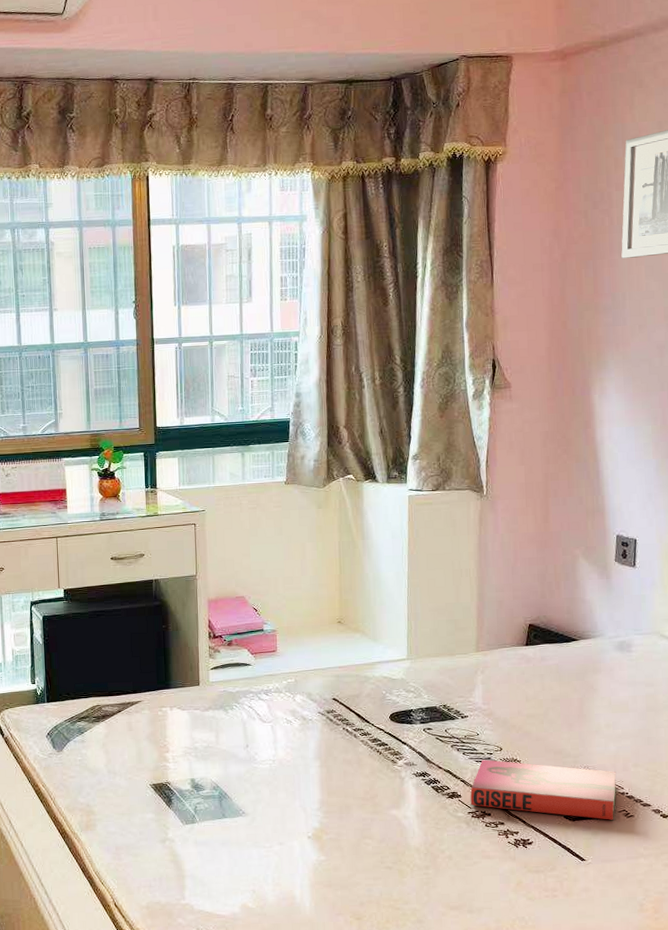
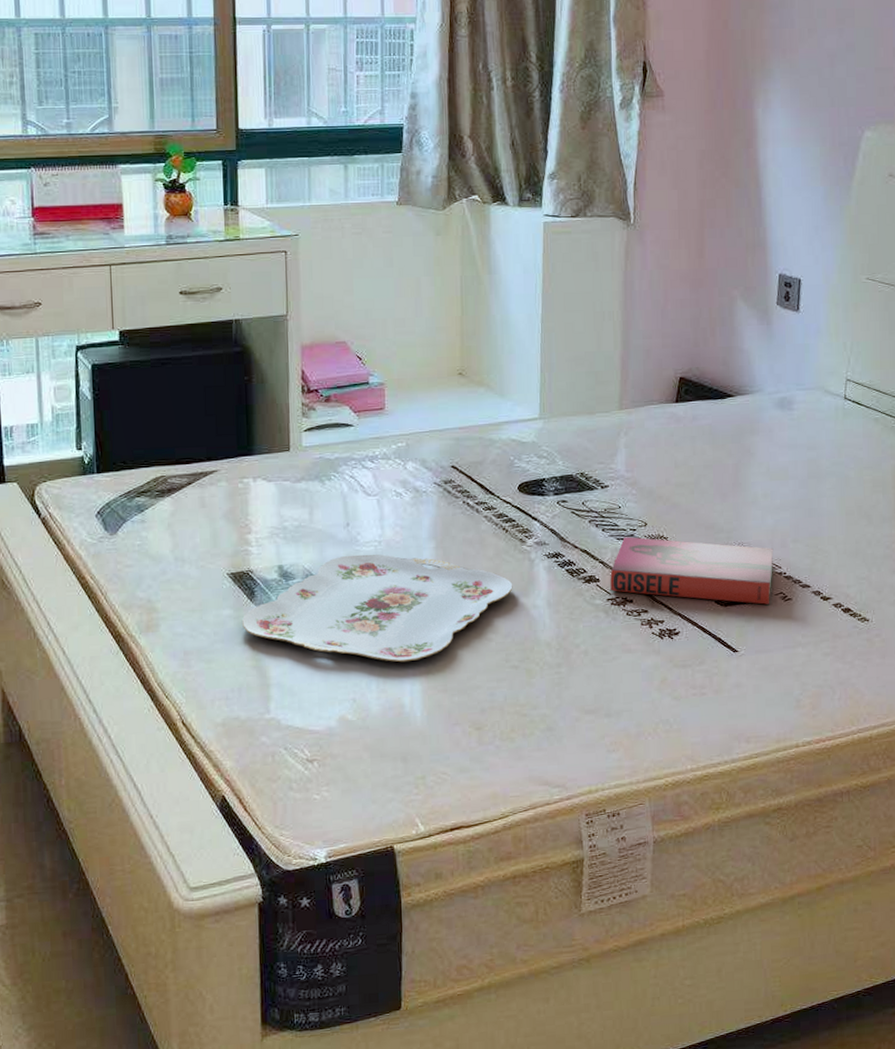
serving tray: none [162,770,387,861] -> present [242,553,513,663]

